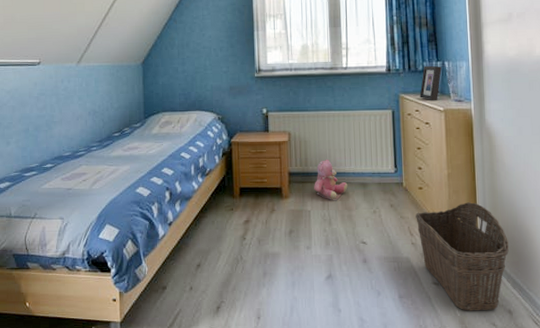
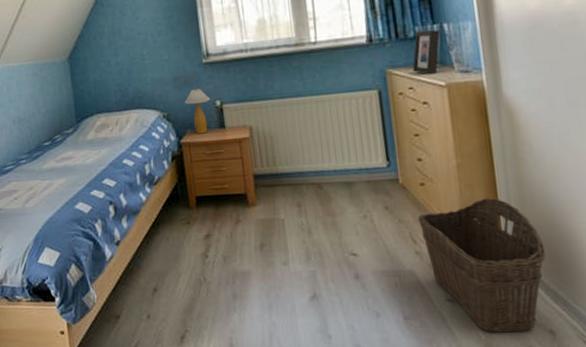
table lamp: none [237,96,259,136] -> present [184,86,211,134]
teddy bear: present [314,159,348,201] -> none [286,155,329,206]

